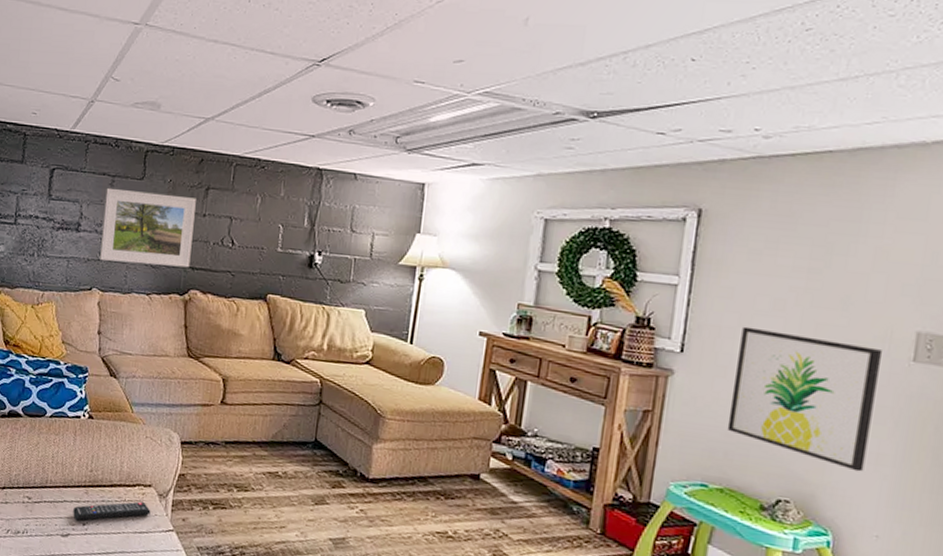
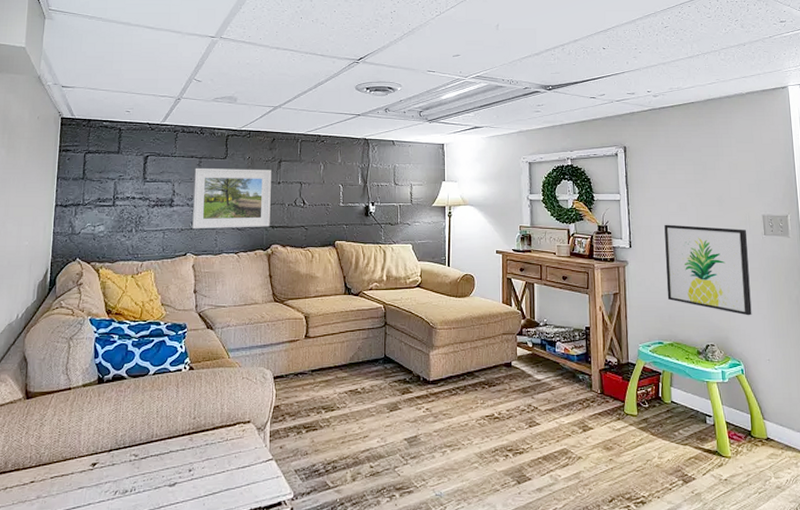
remote control: present [73,501,151,521] -> none [179,438,251,468]

